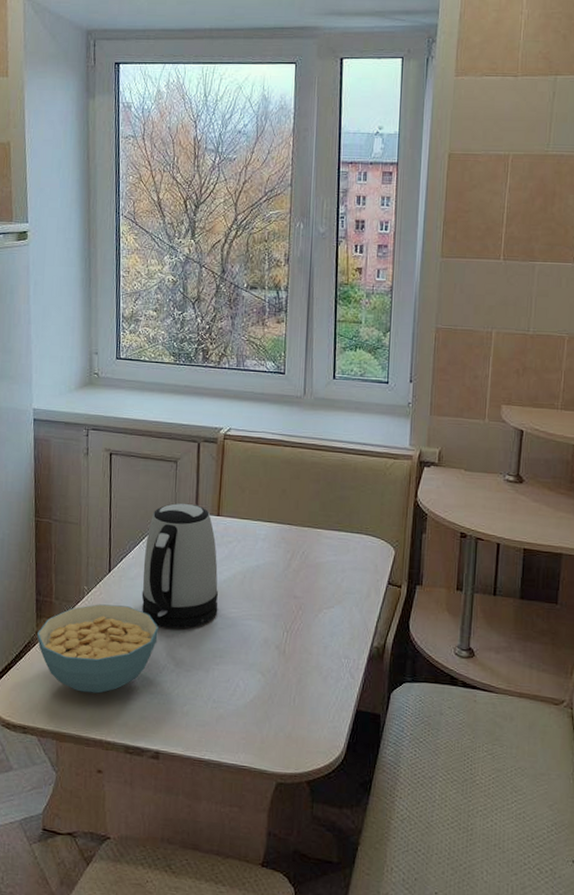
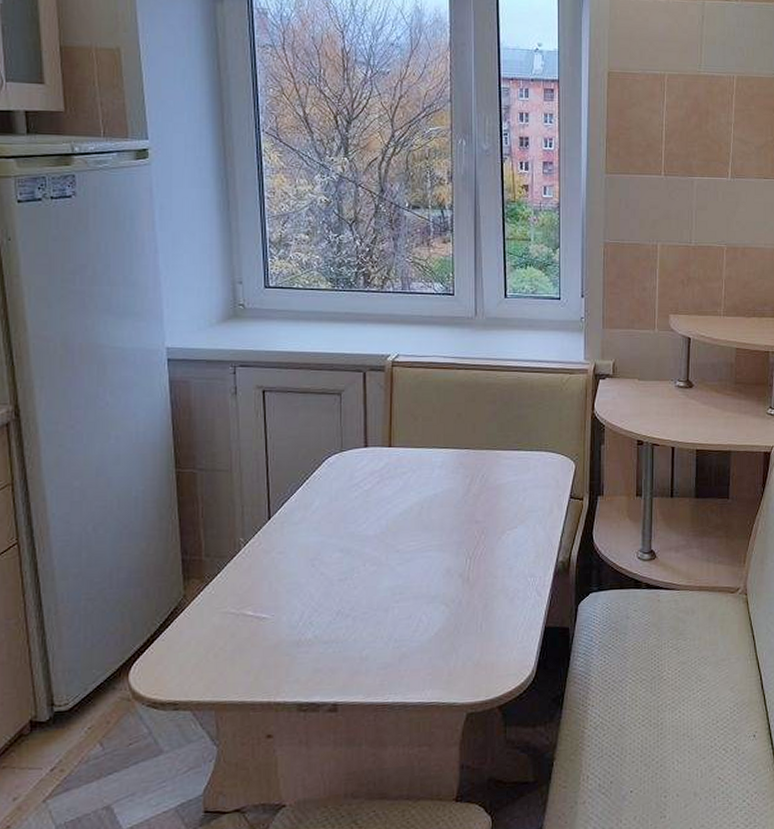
cereal bowl: present [37,604,158,694] -> none [186,553,329,654]
kettle: present [141,503,218,629] -> none [308,437,395,572]

